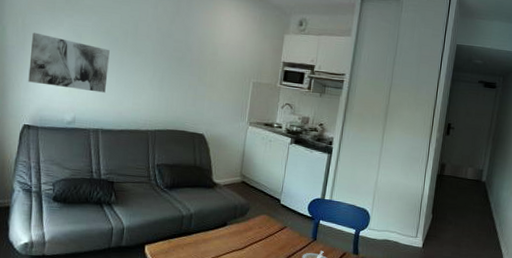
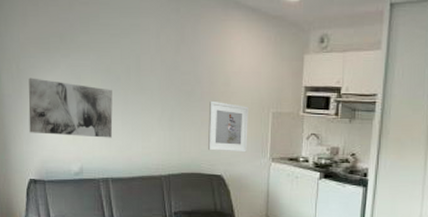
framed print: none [193,67,232,116] -> present [208,100,248,153]

